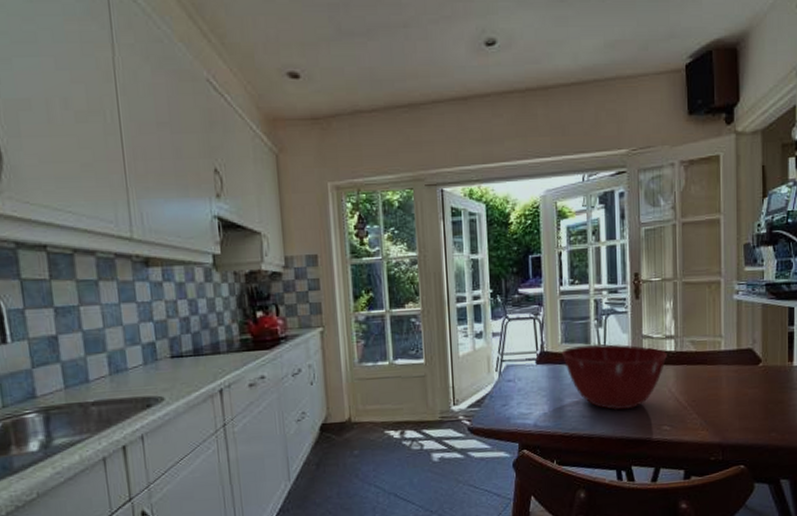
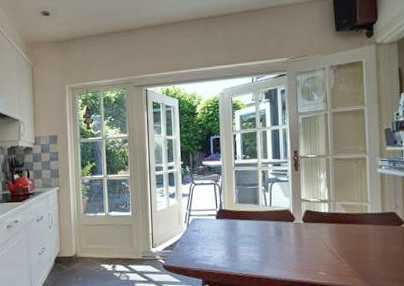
mixing bowl: present [561,344,668,410] -> none [236,205,323,258]

